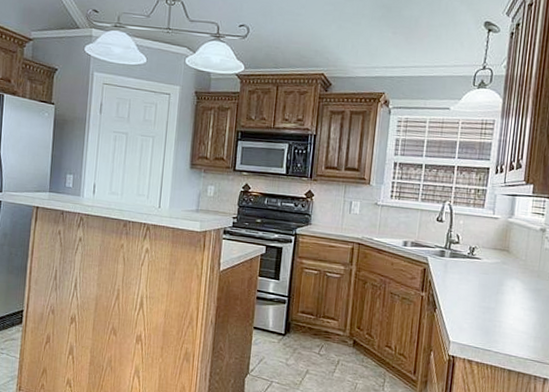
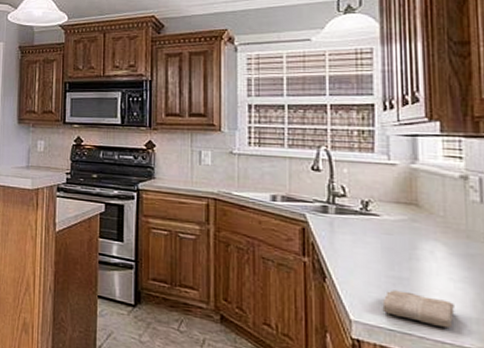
washcloth: none [473,317,522,345] -> present [382,290,455,329]

